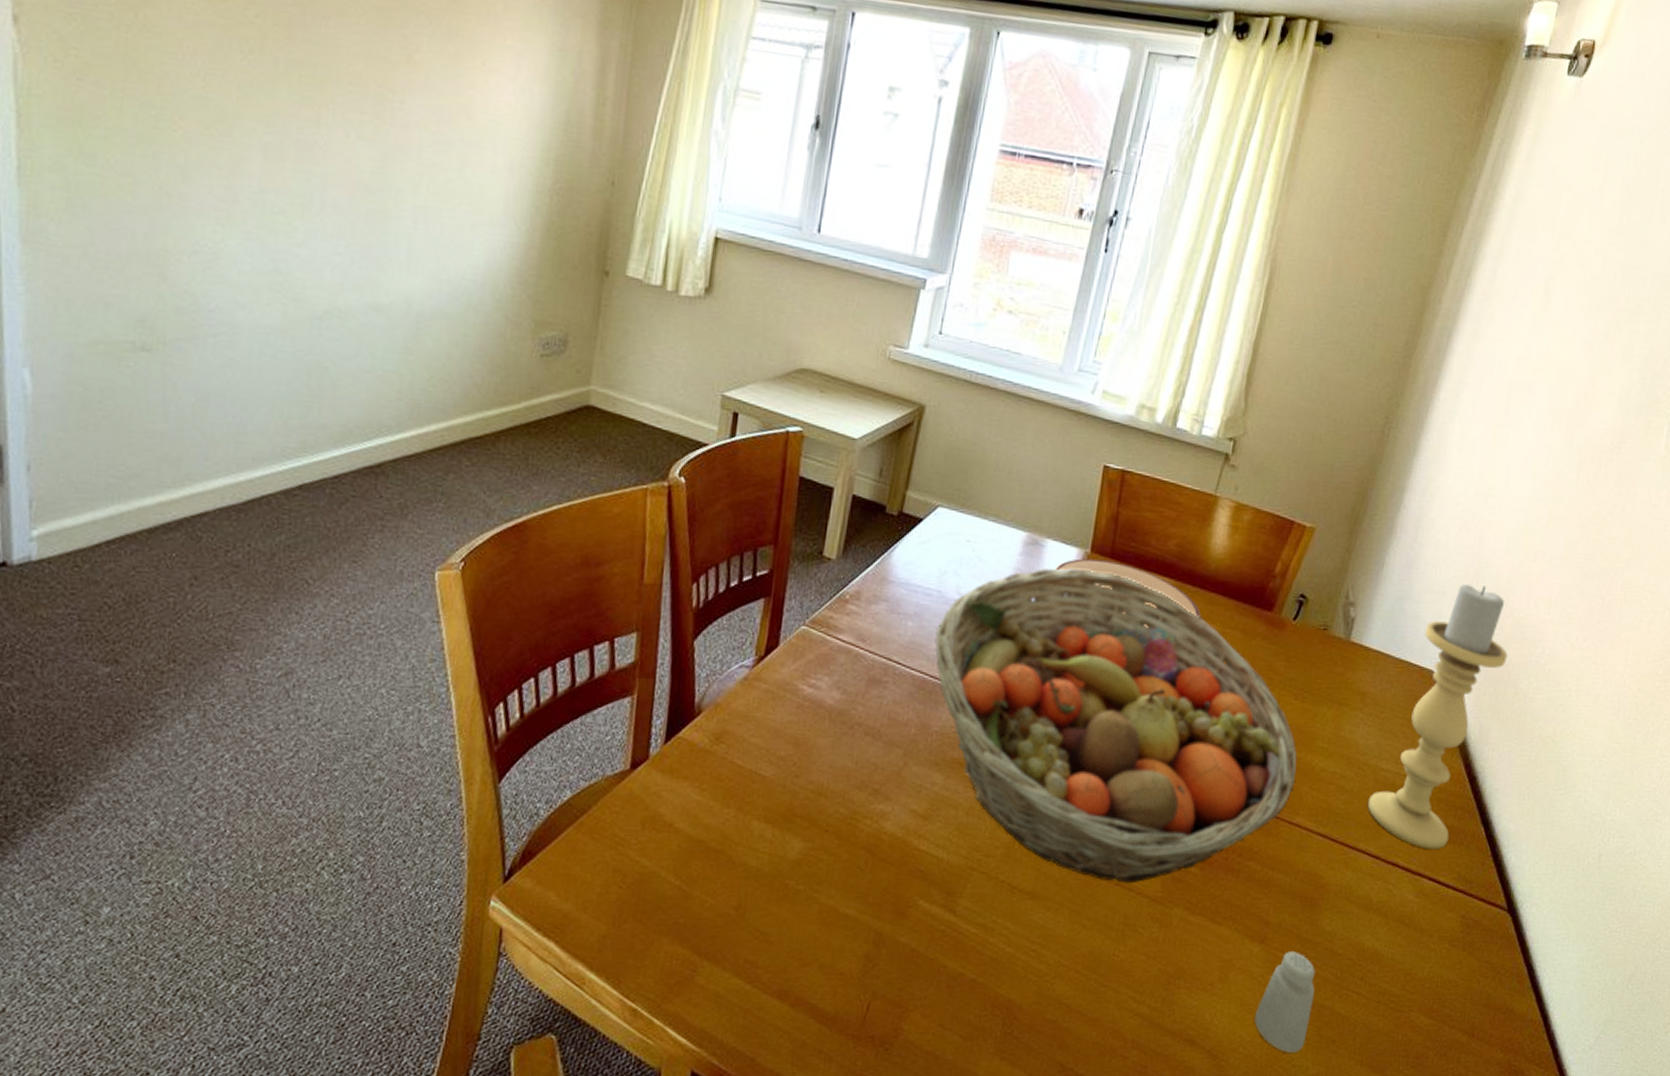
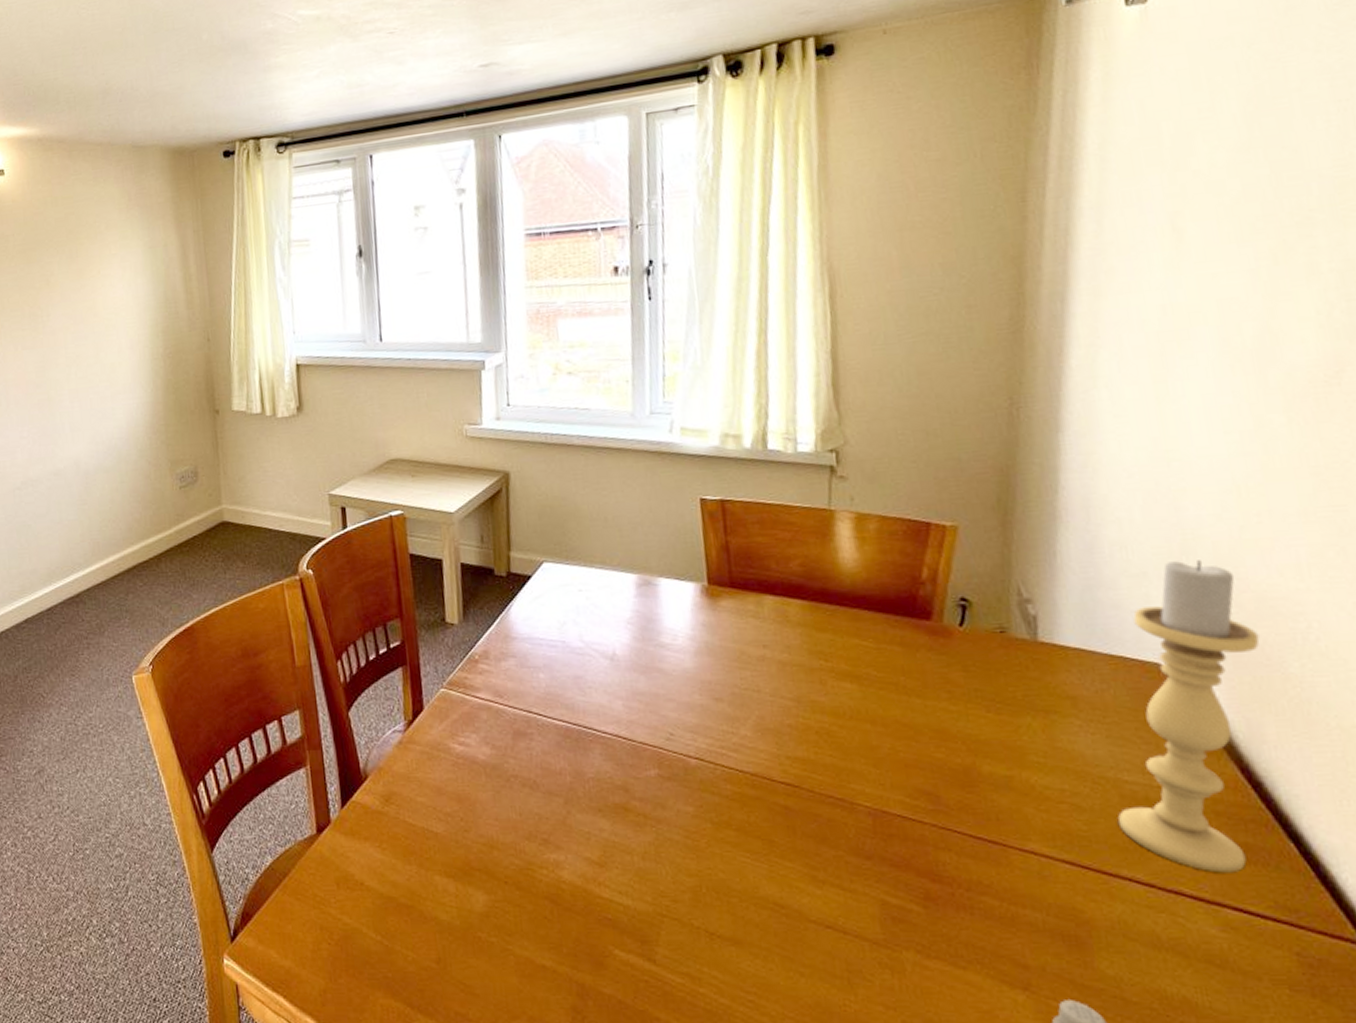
fruit basket: present [934,568,1297,884] -> none [568,602,1015,926]
plate: present [1054,558,1202,628] -> none [674,590,849,653]

